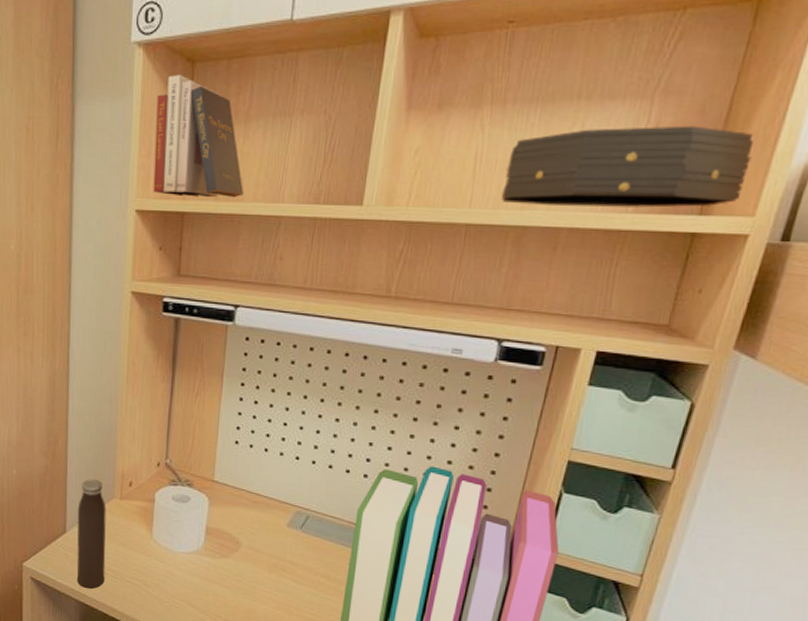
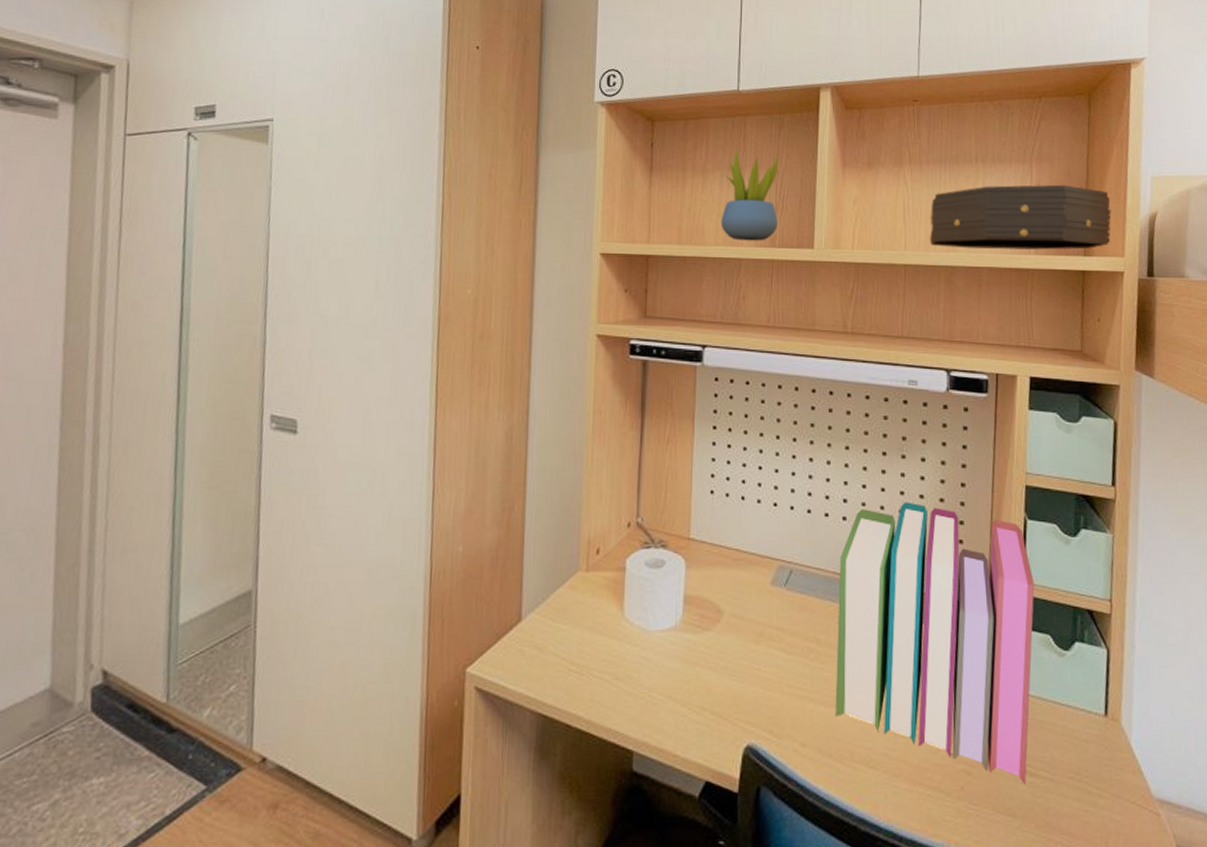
water bottle: present [77,479,106,589] -> none [533,550,570,693]
books: present [153,75,244,198] -> none [617,131,706,242]
succulent plant: none [261,92,333,197] -> present [720,149,779,241]

